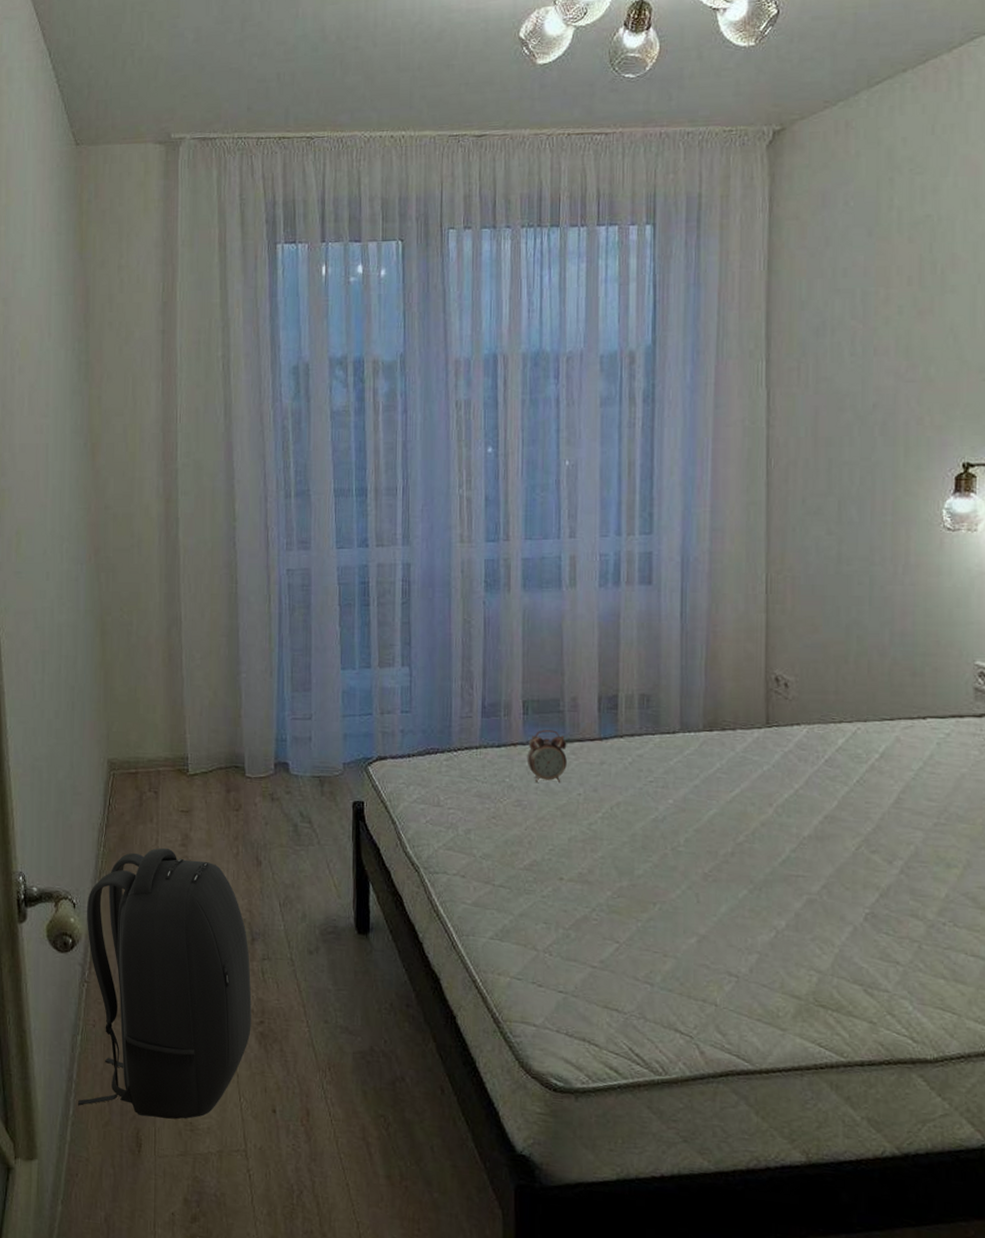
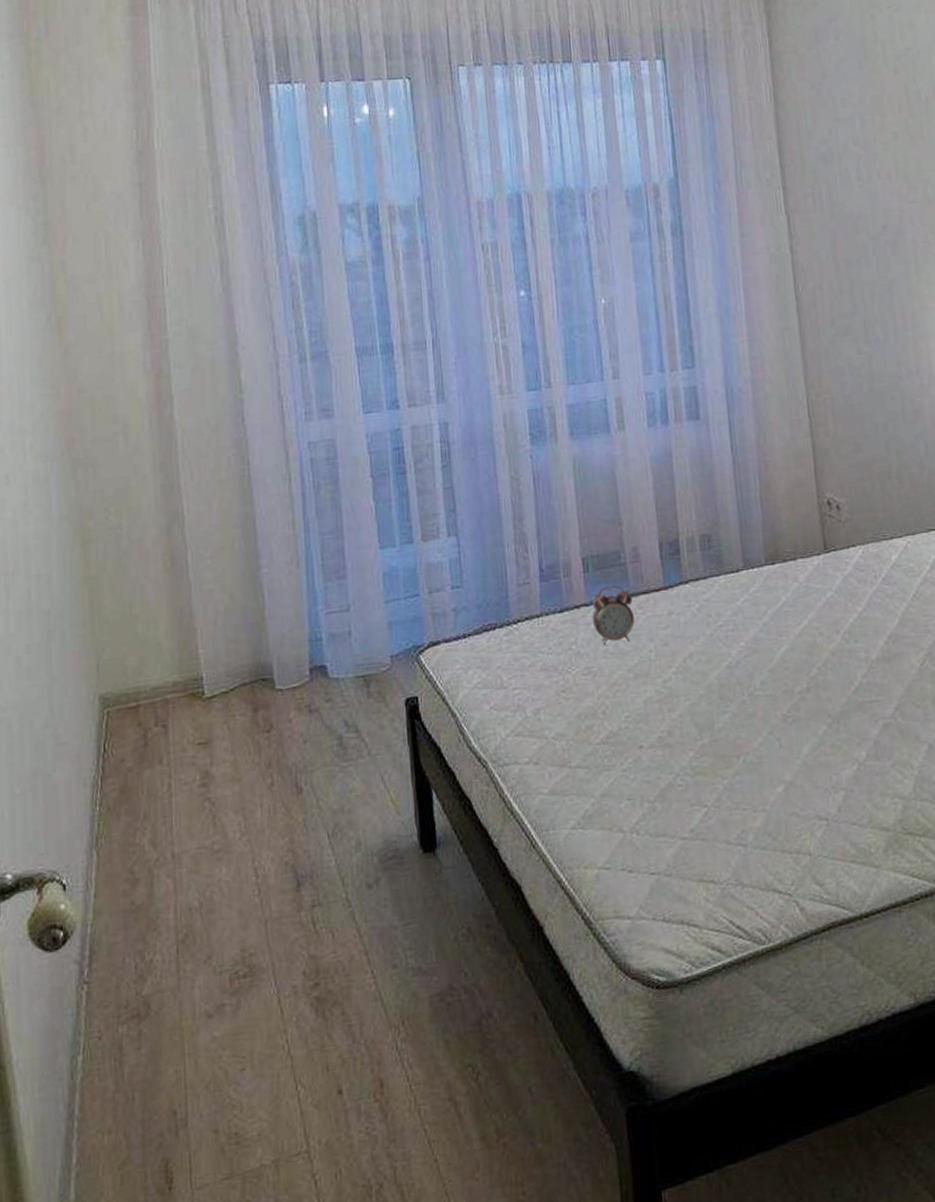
backpack: present [77,847,252,1120] -> none [81,792,304,1149]

